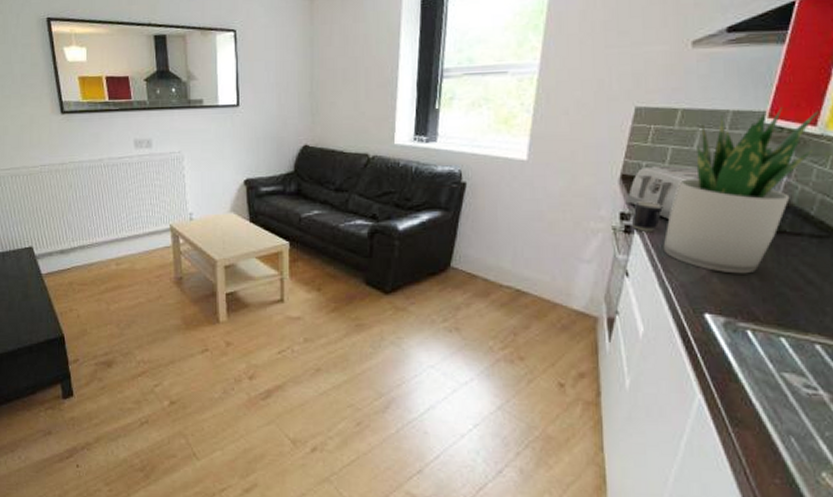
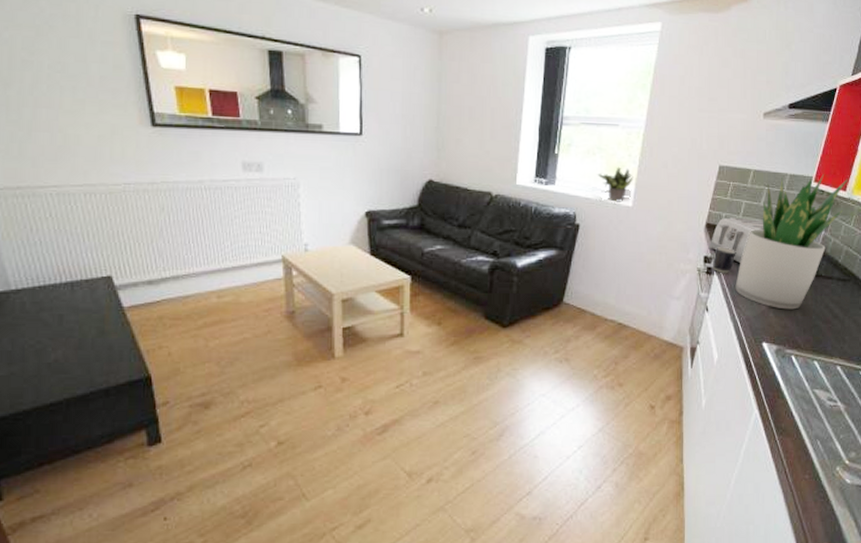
potted plant: none [485,117,528,155] -> present [597,166,633,201]

